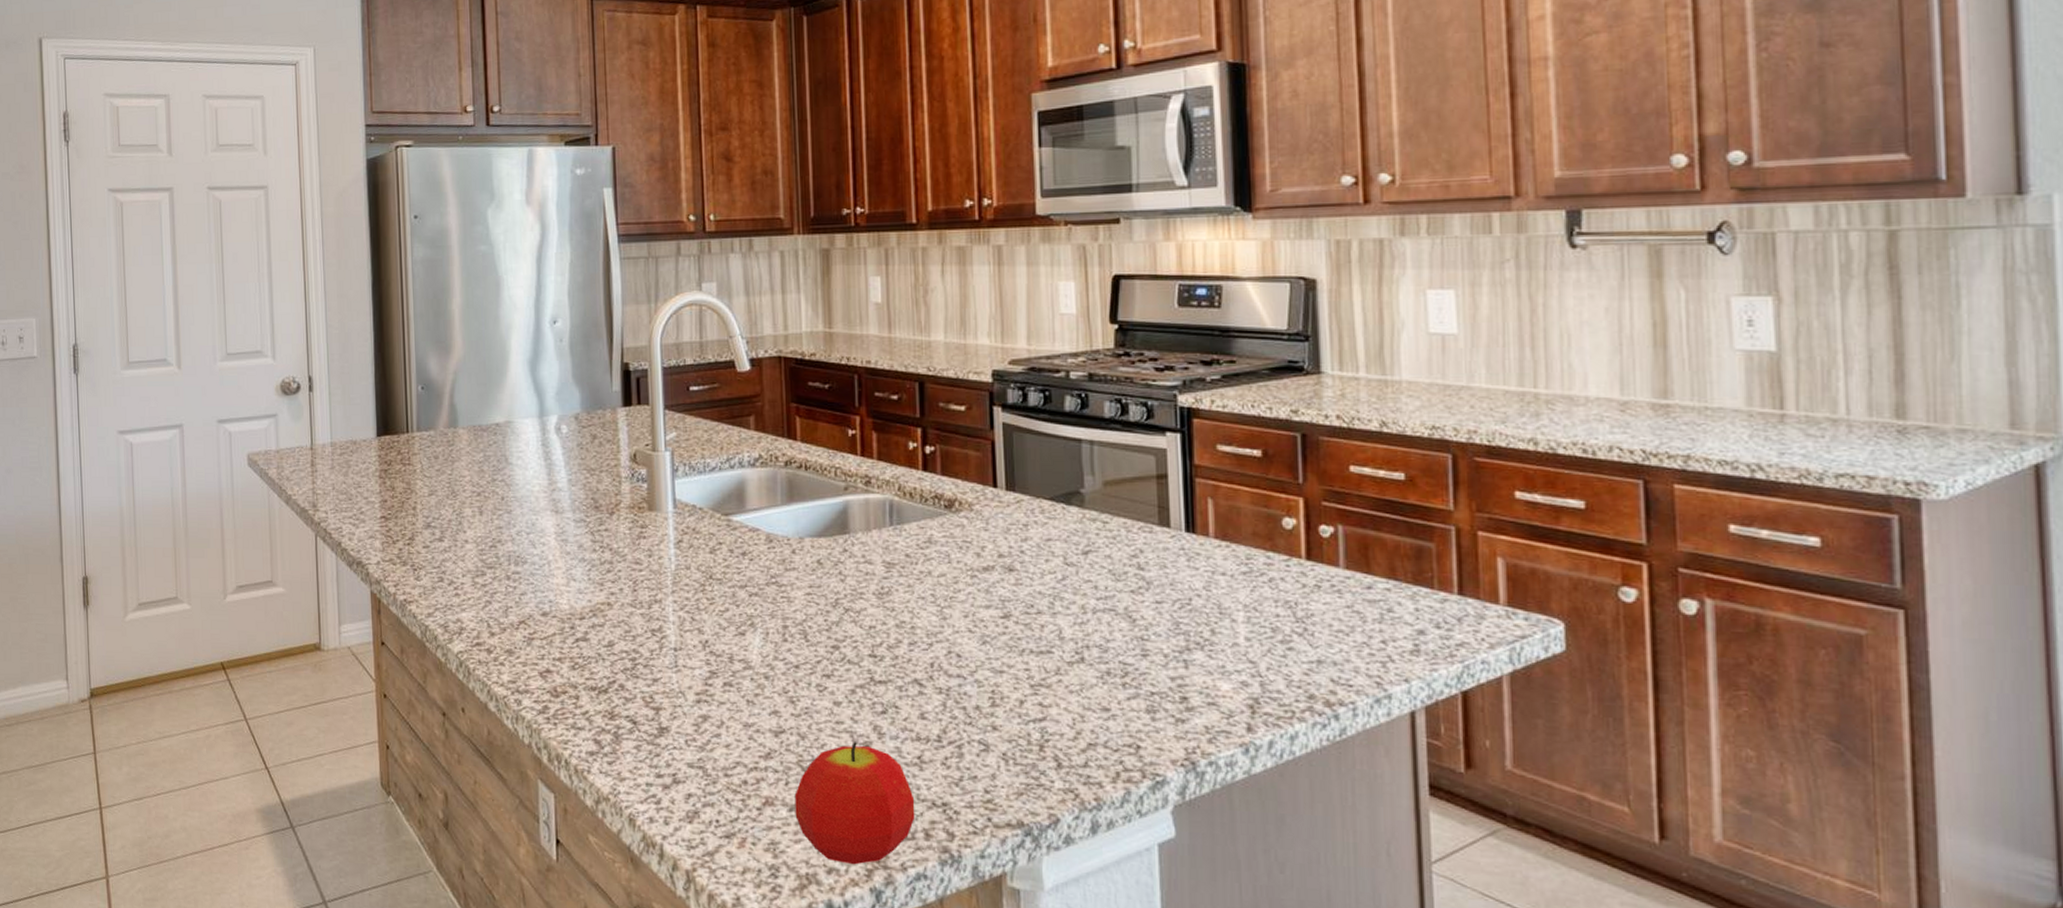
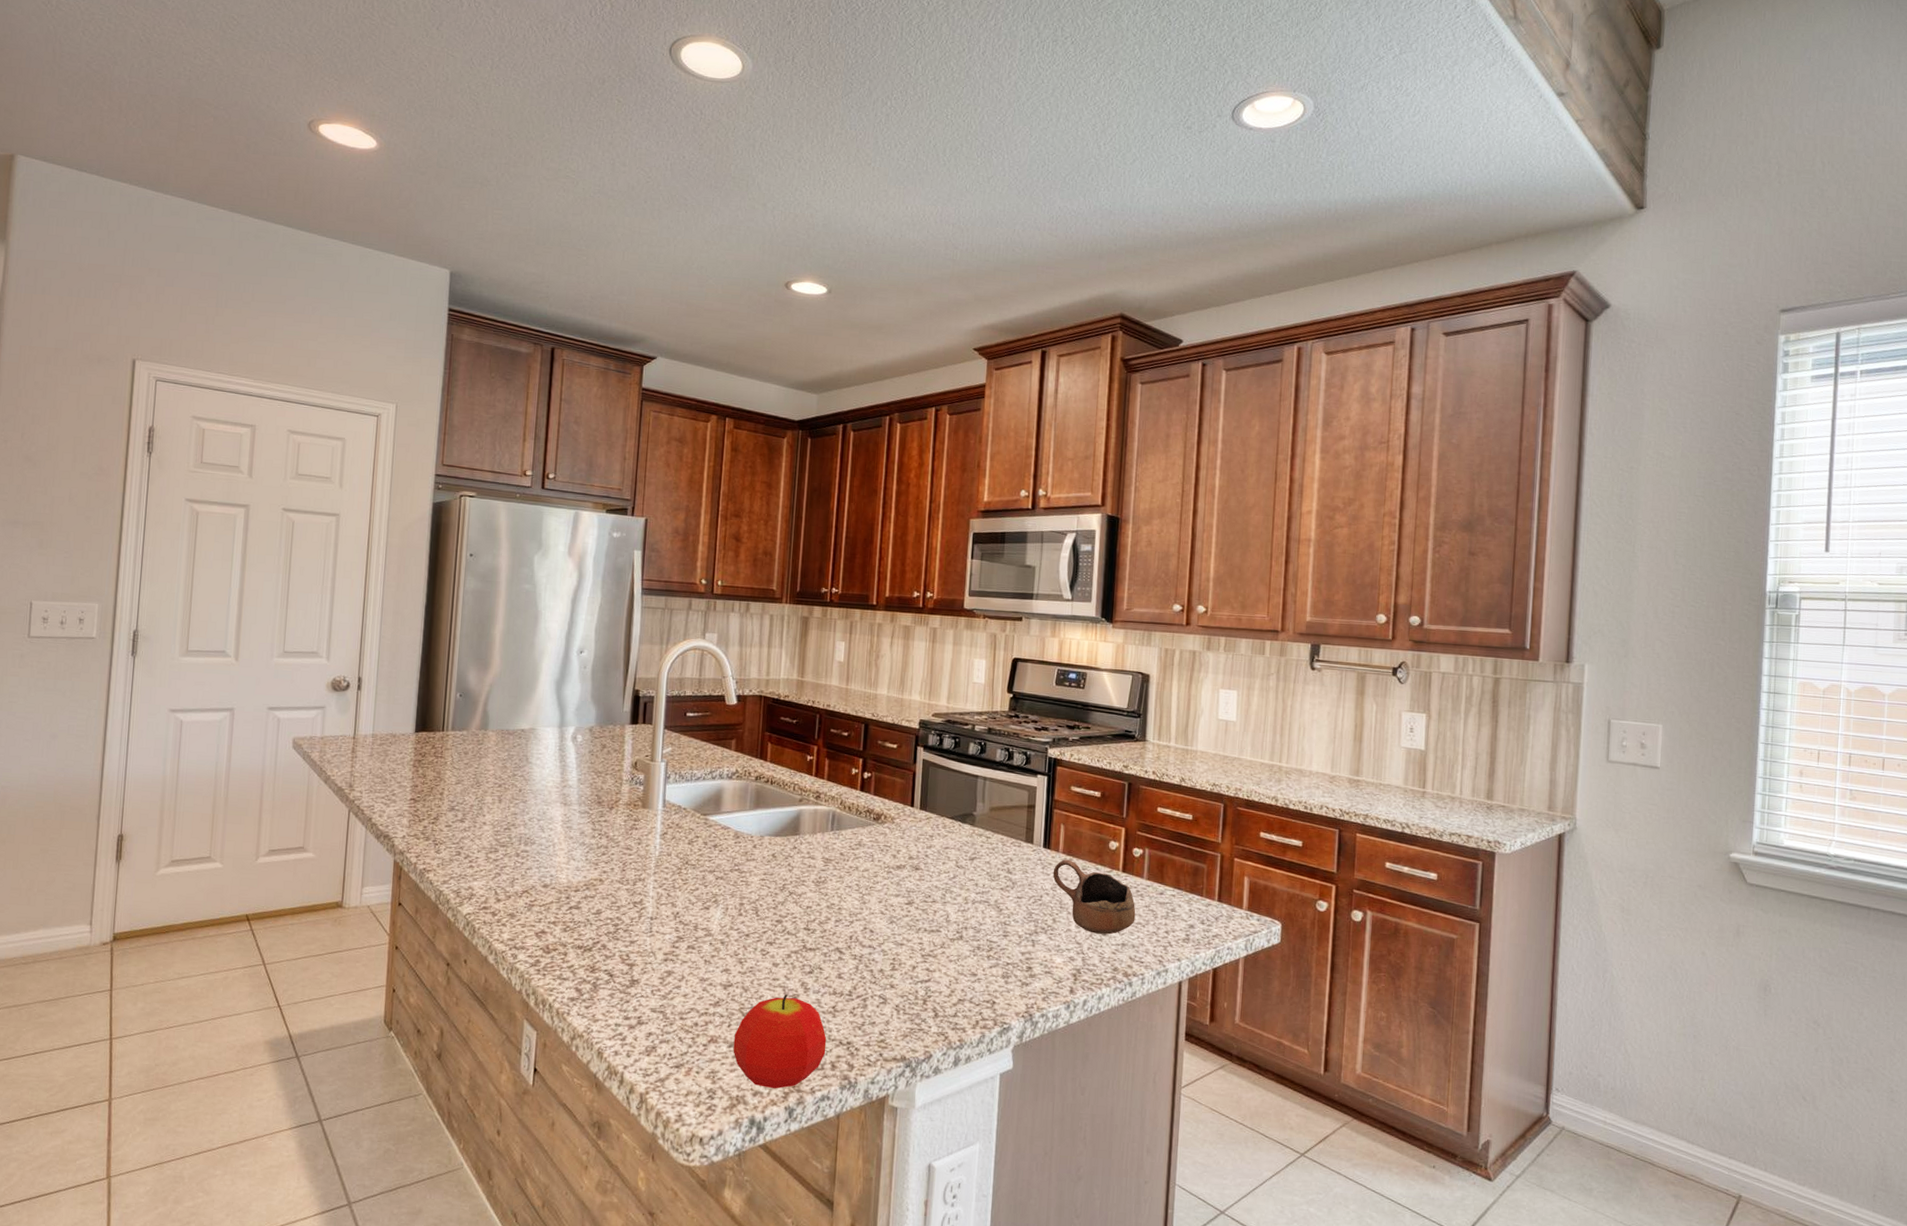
cup: none [1203,546,1334,648] -> present [1053,859,1136,935]

